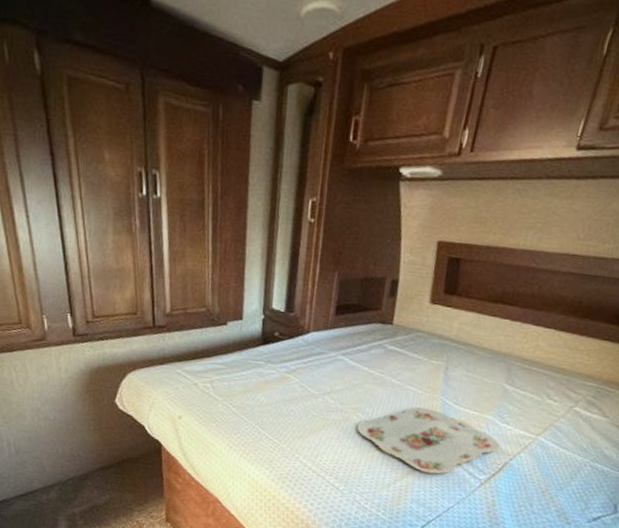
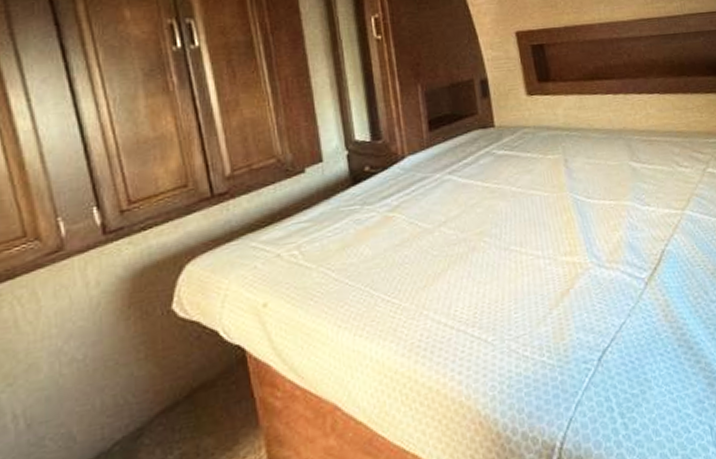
serving tray: present [357,407,501,474] -> none [488,210,651,290]

